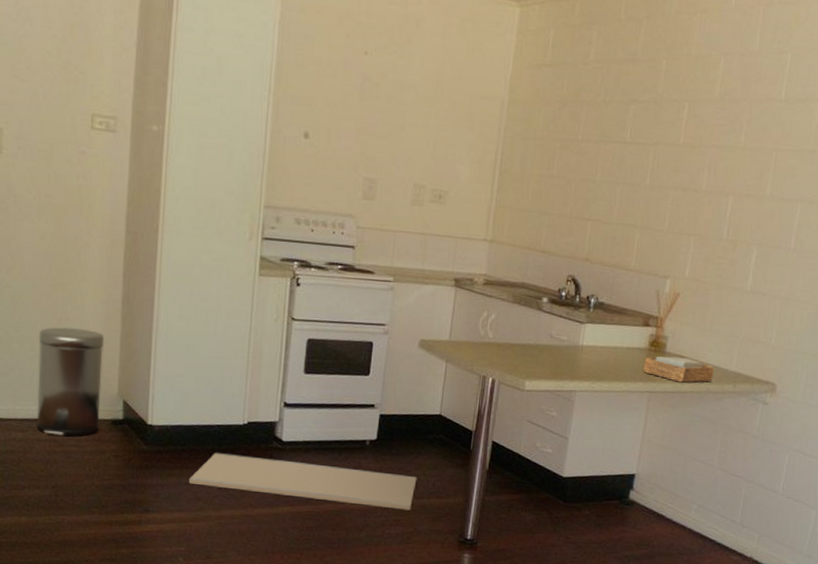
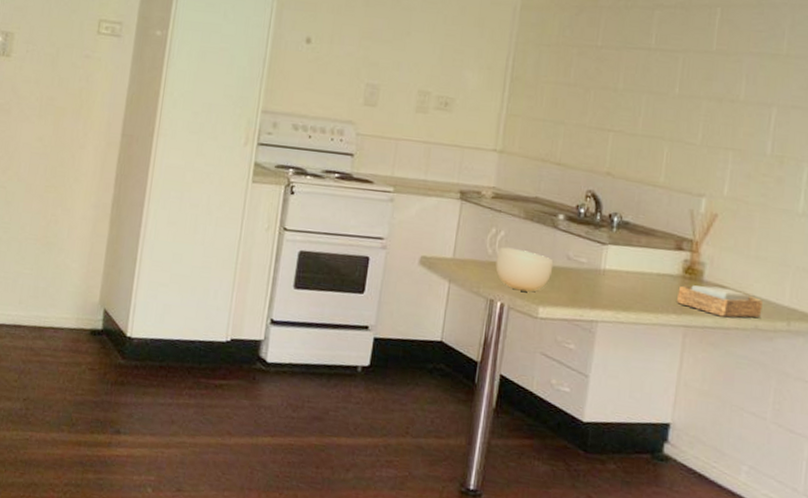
pedal bin: present [37,327,104,437] -> none [15,230,91,347]
door mat: present [188,452,417,511] -> none [164,370,414,451]
bowl: none [487,328,539,368] -> present [495,247,554,292]

